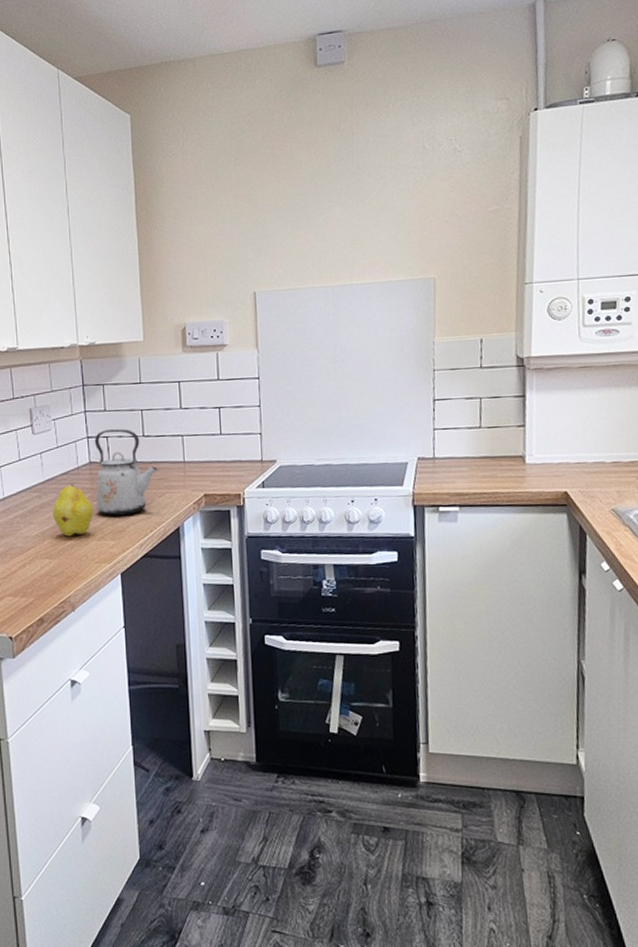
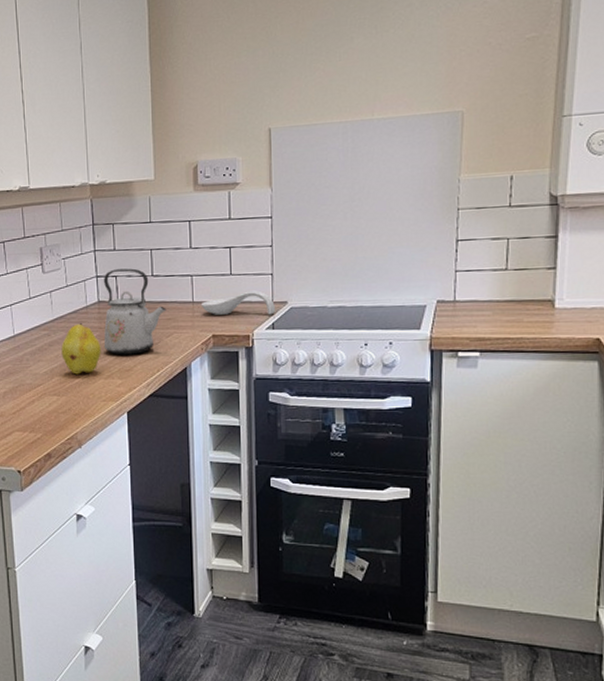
spoon rest: none [192,450,266,475] -> present [200,290,276,315]

